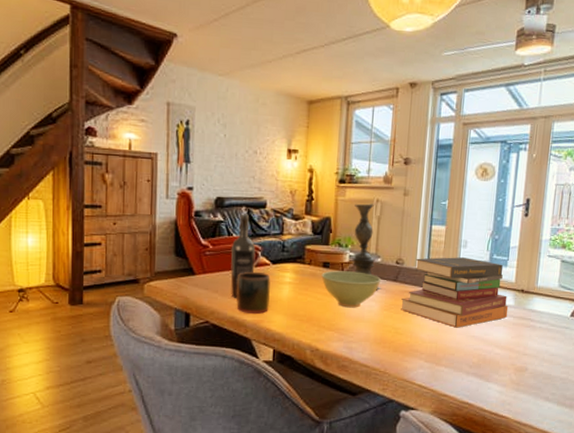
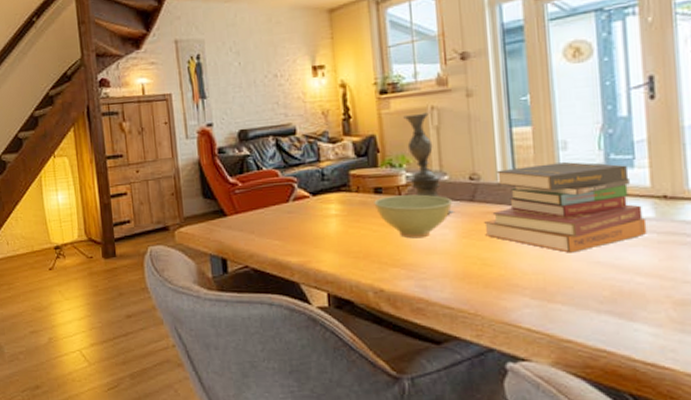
wine bottle: present [230,214,256,298] -> none [262,144,293,238]
mug: present [236,271,271,314] -> none [273,206,317,254]

